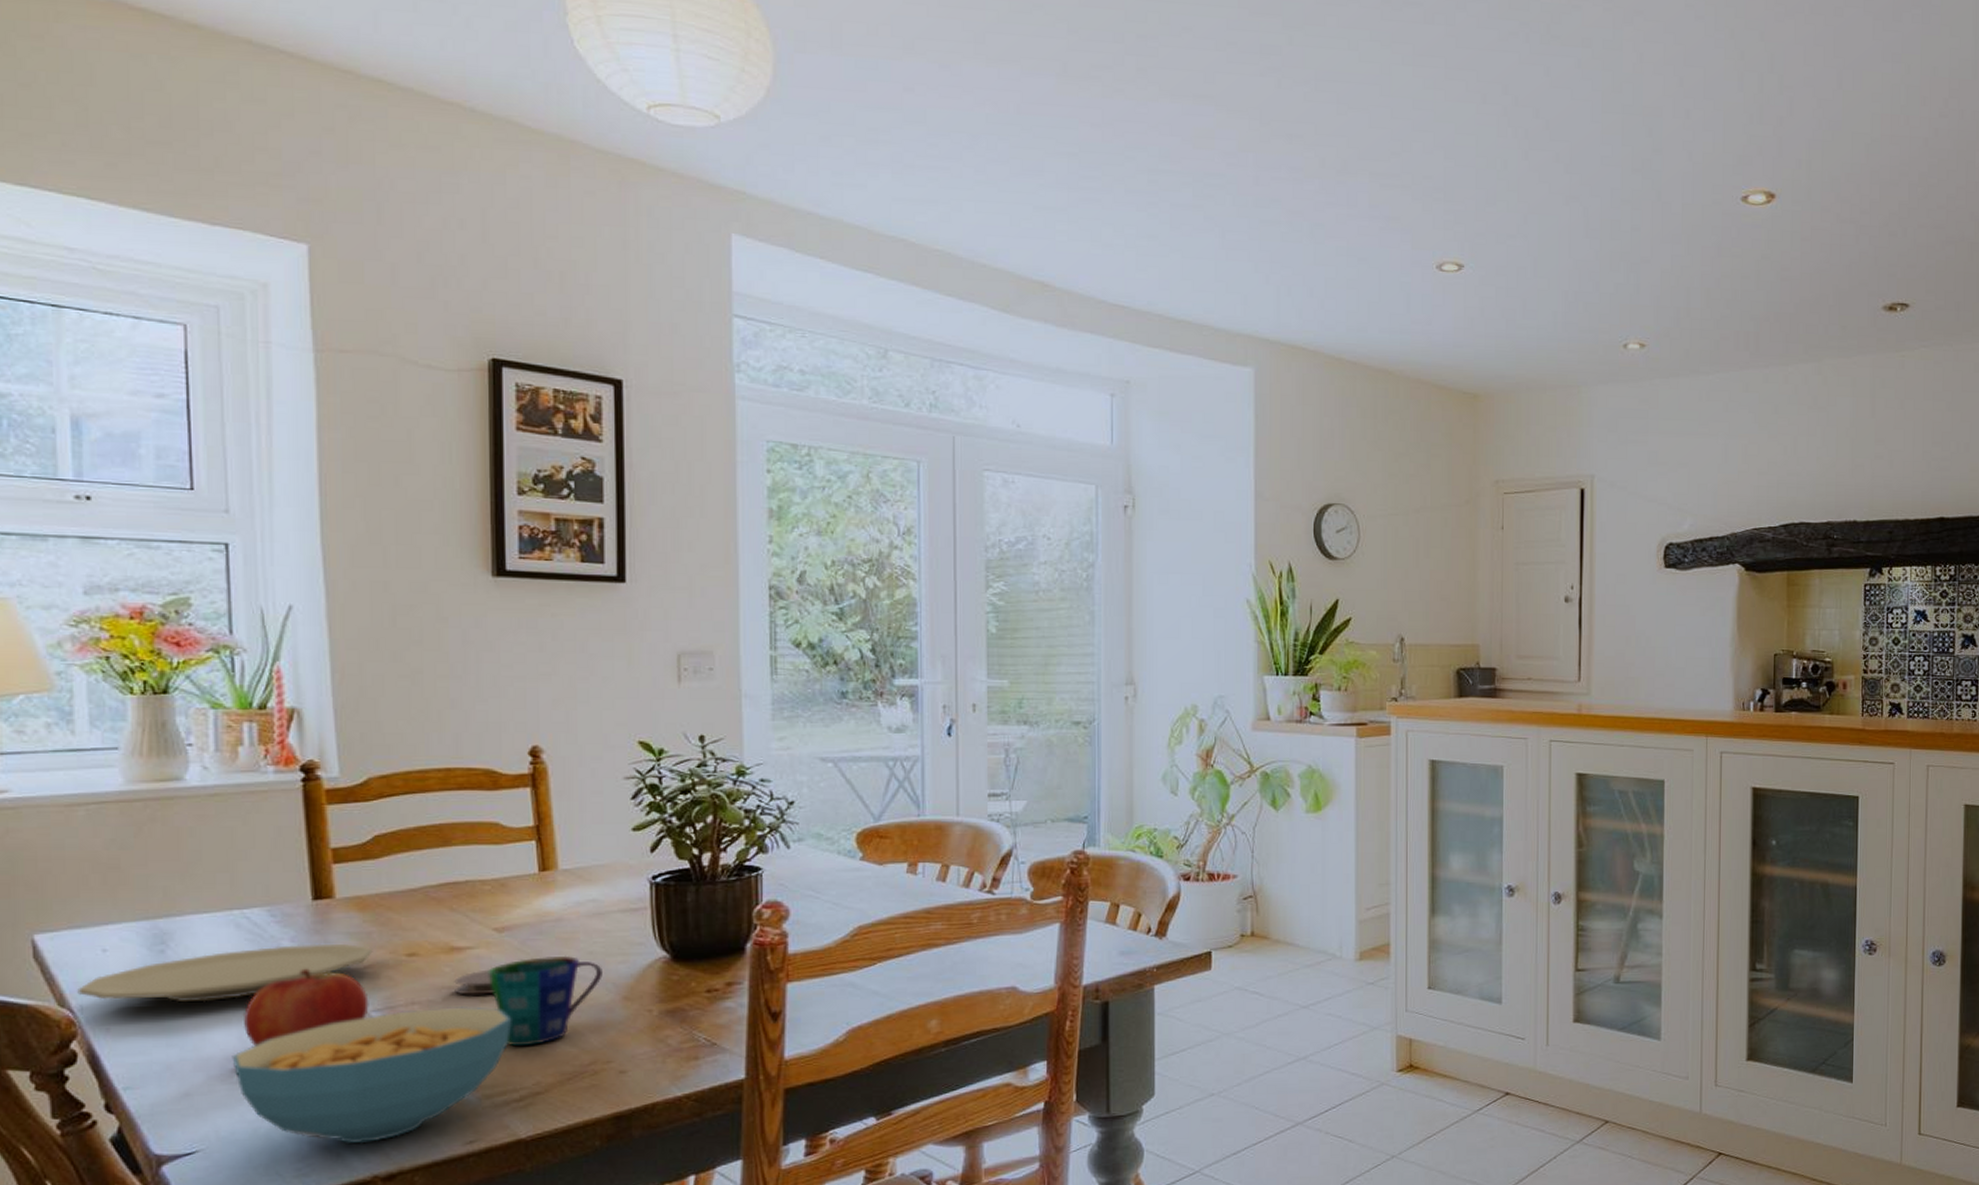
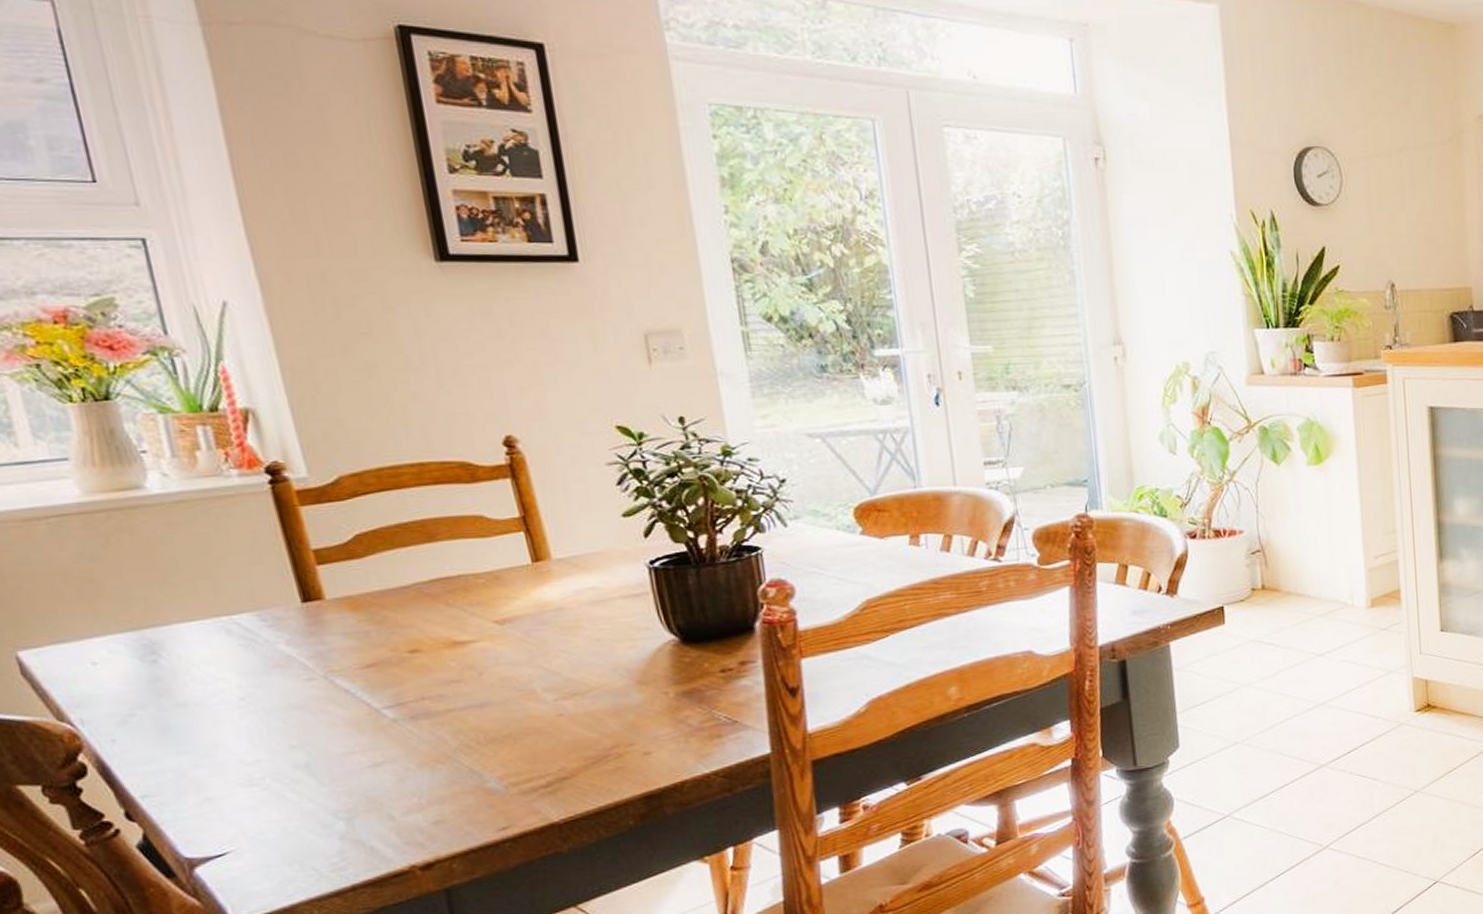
plate: present [77,943,373,1002] -> none [74,644,374,713]
cereal bowl: present [232,1006,512,1144] -> none [246,698,527,837]
fruit: present [242,968,369,1046] -> none [250,670,379,749]
coaster: present [454,969,494,995] -> none [462,661,505,688]
cup: present [488,955,603,1045] -> none [495,643,613,734]

